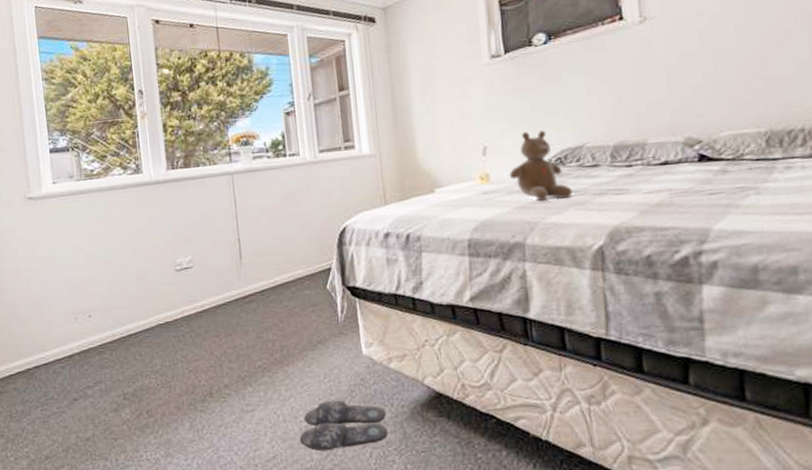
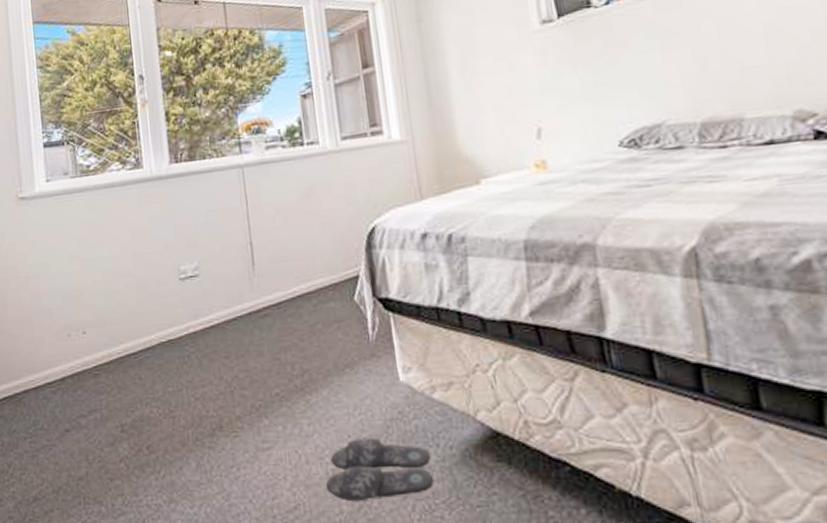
stuffed bear: present [509,130,573,201] -> none [571,106,653,192]

